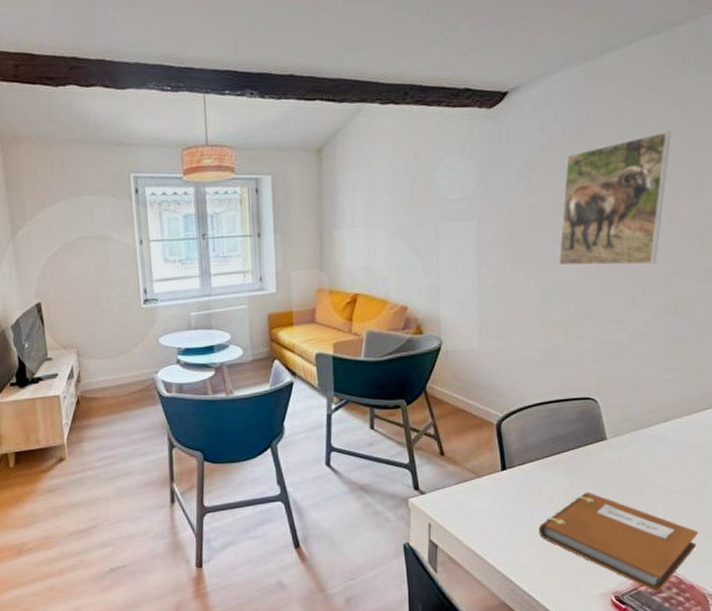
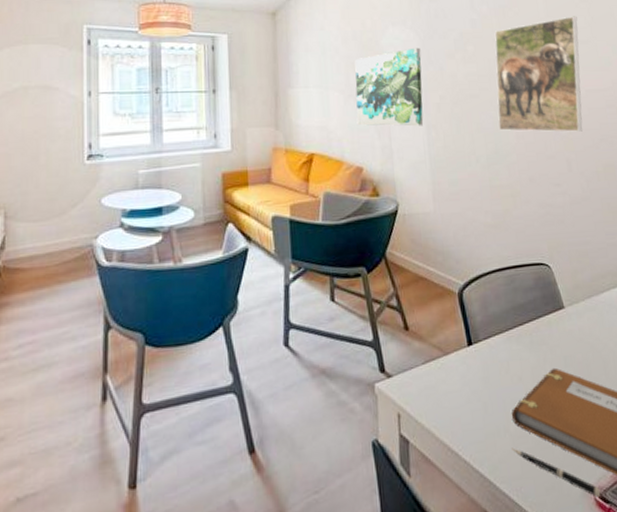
wall art: none [403,178,478,265] -> present [355,47,424,127]
pen: none [535,556,618,599] -> present [512,448,601,498]

